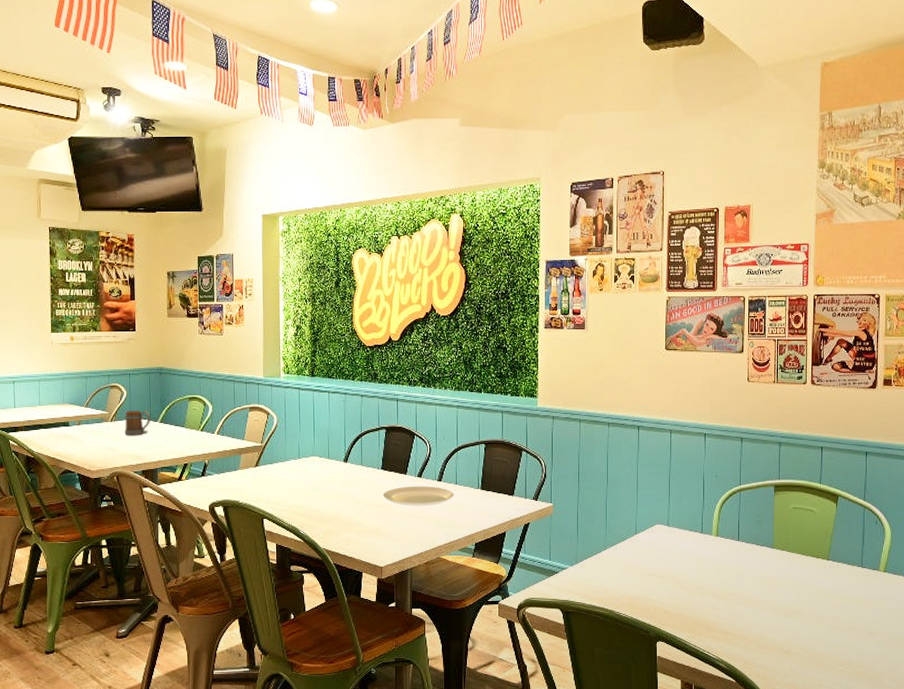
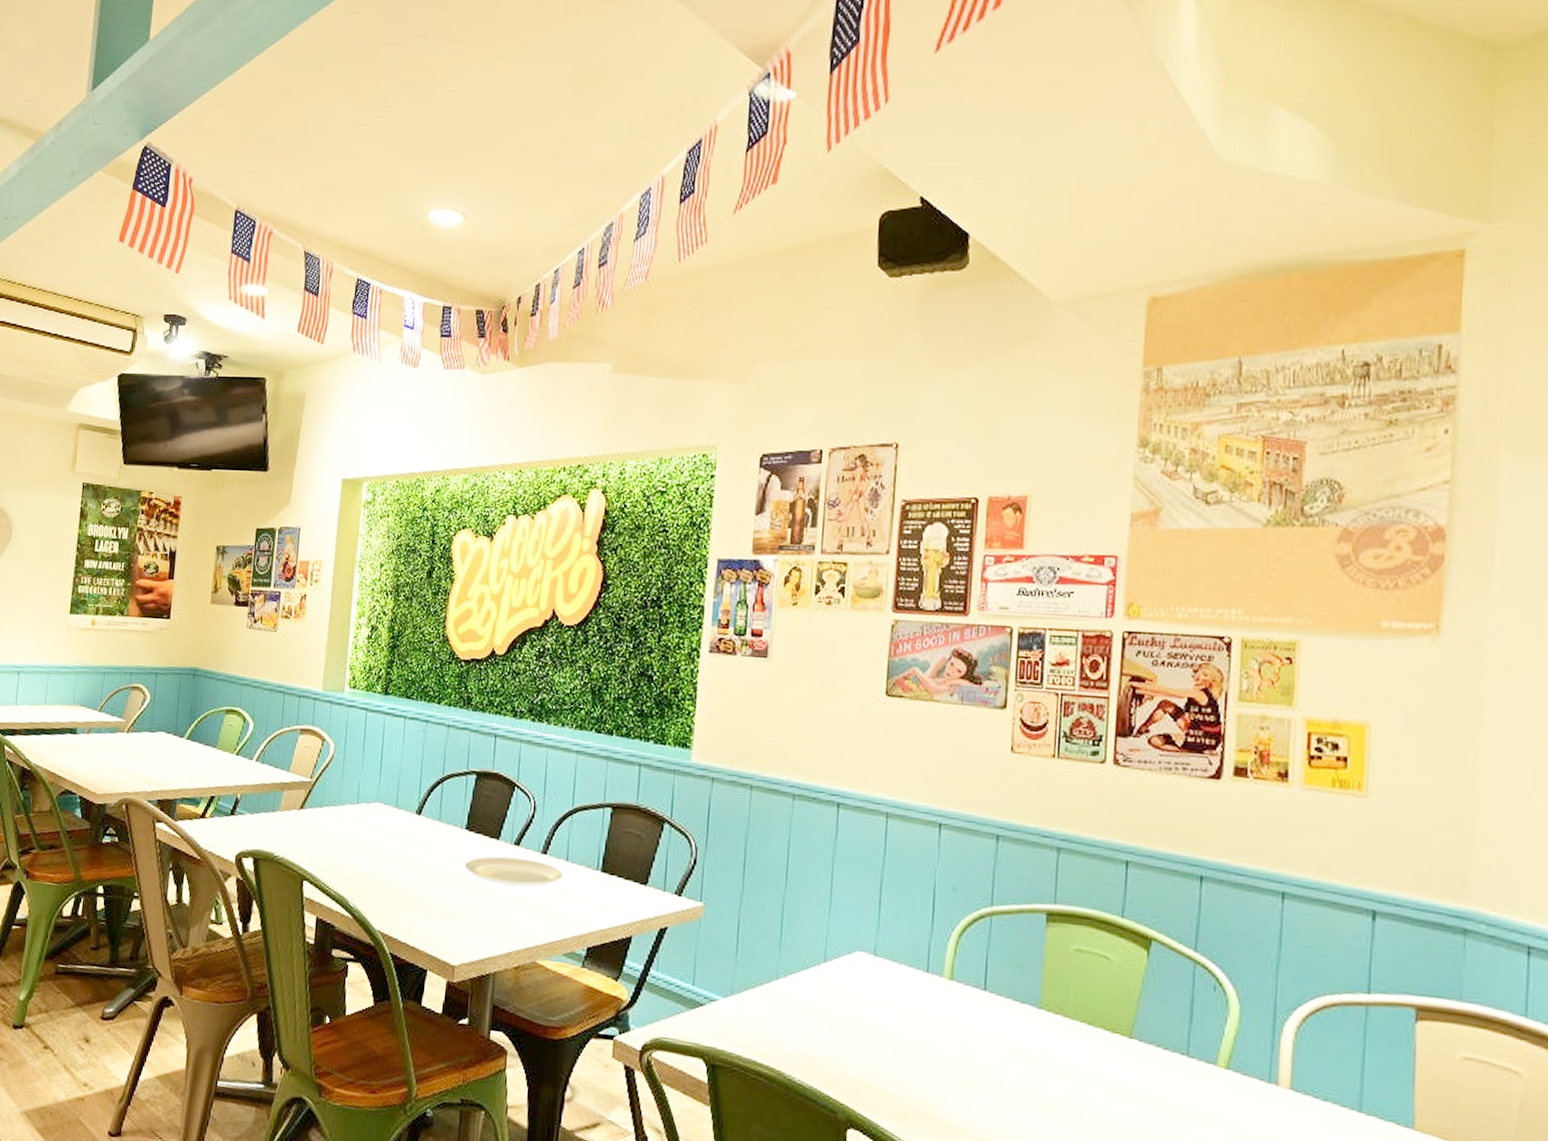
beer mug: present [124,410,151,436] -> none [141,720,176,755]

